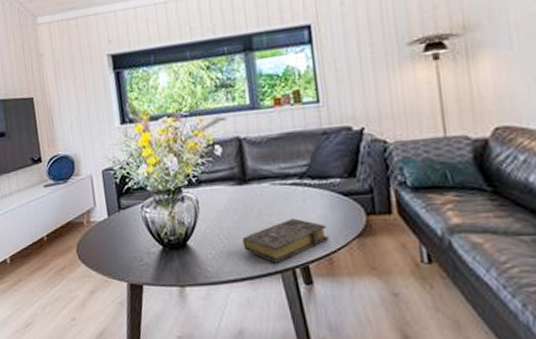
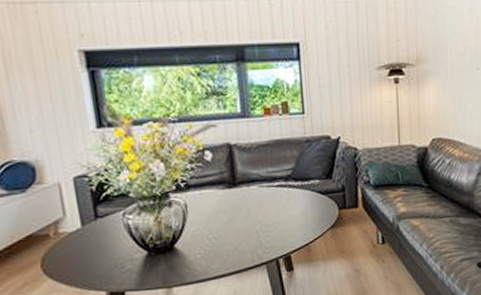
book: present [242,218,330,263] -> none [231,216,309,256]

